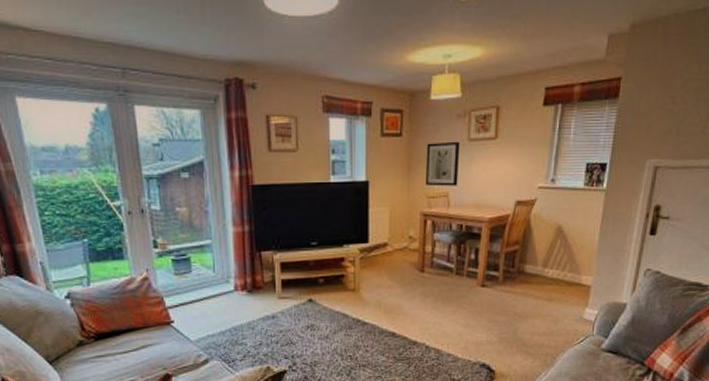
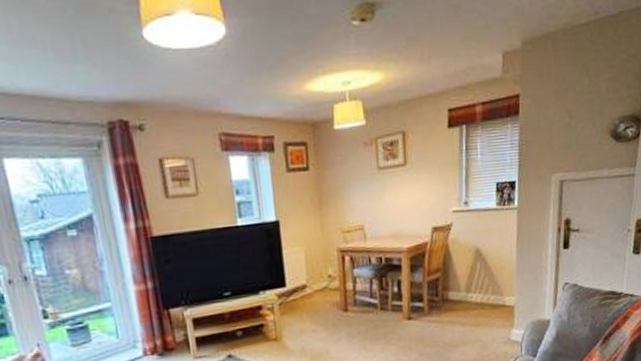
wall art: present [425,141,460,187] -> none [335,170,373,220]

